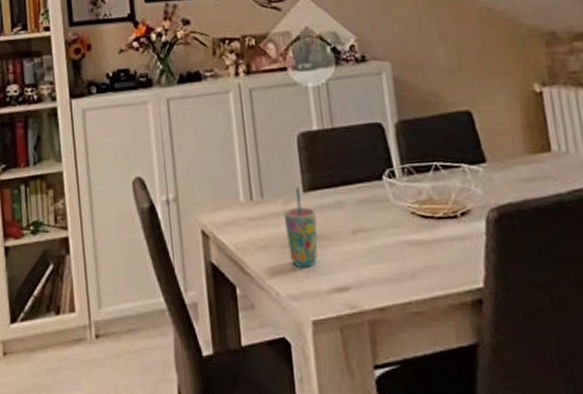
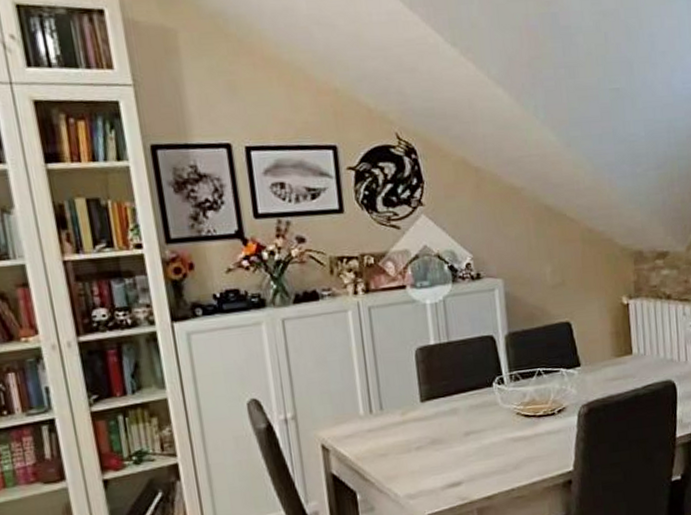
cup: present [284,187,318,268] -> none [403,398,433,470]

